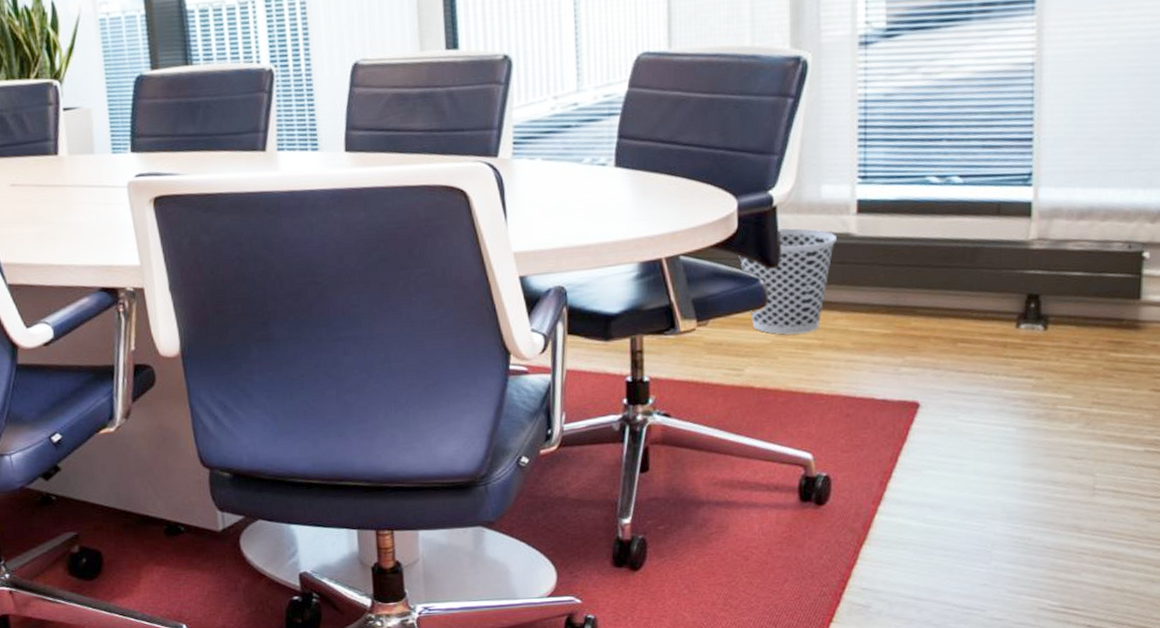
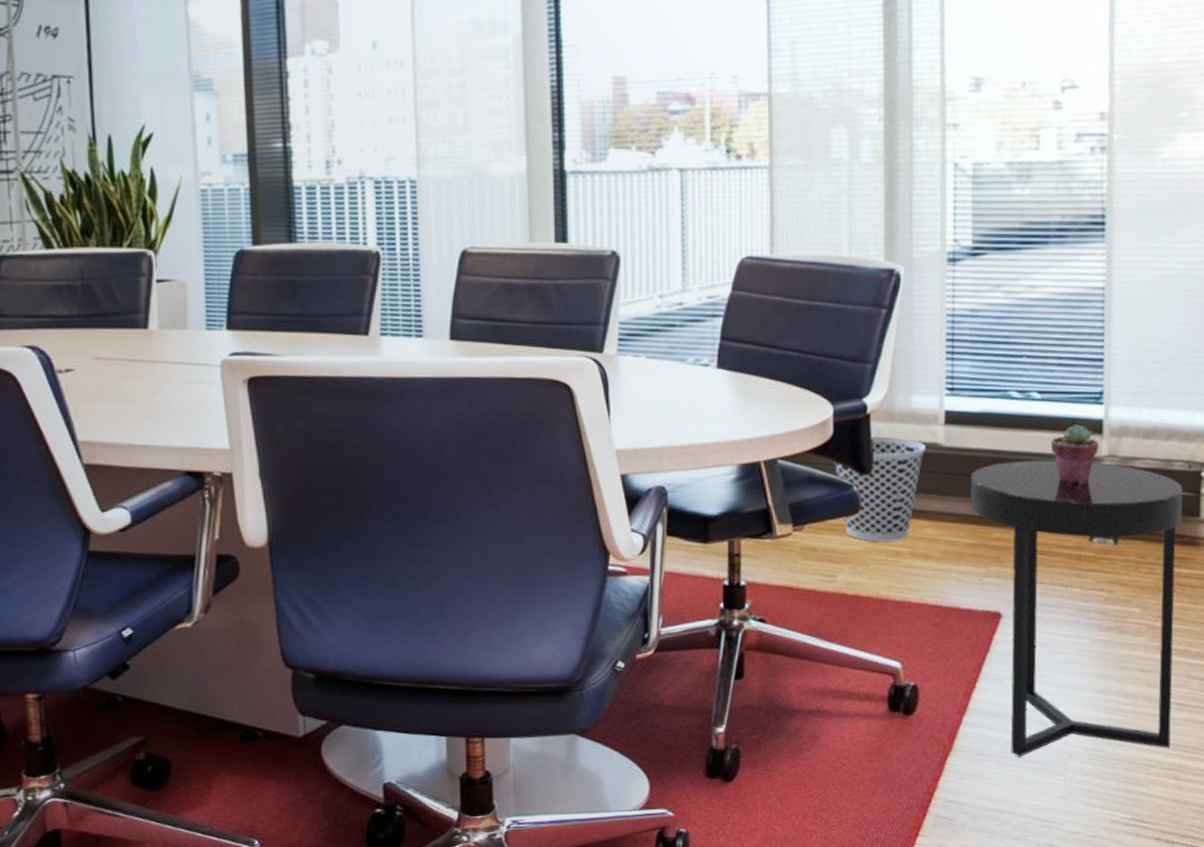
side table: none [885,245,1122,545] -> present [970,460,1183,757]
potted succulent: none [973,208,1027,270] -> present [1050,425,1099,484]

